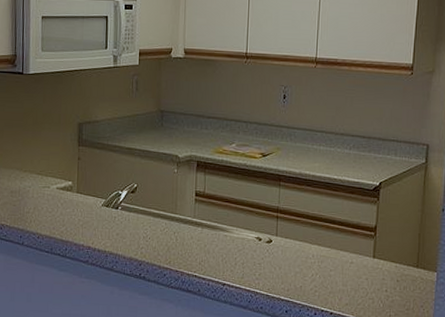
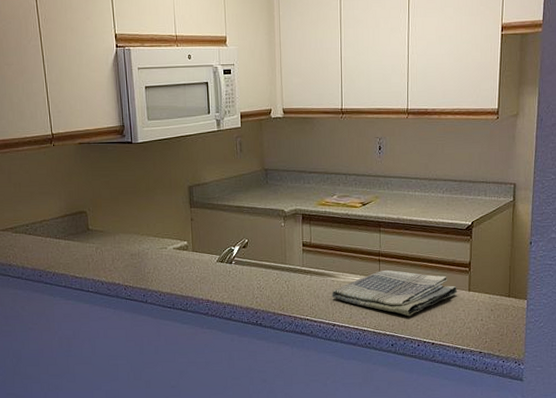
dish towel: none [223,227,361,281] -> present [331,269,458,317]

